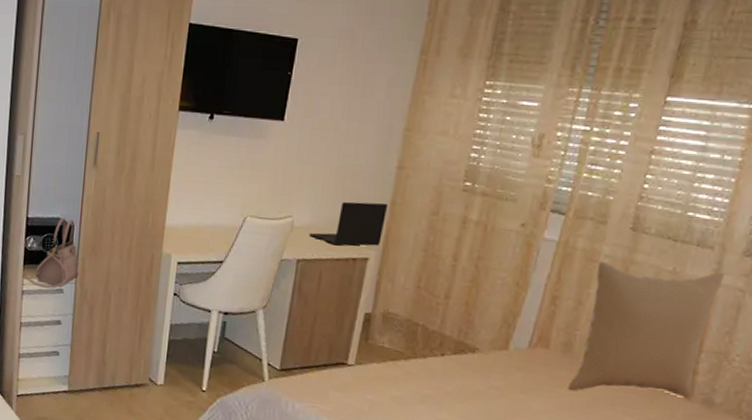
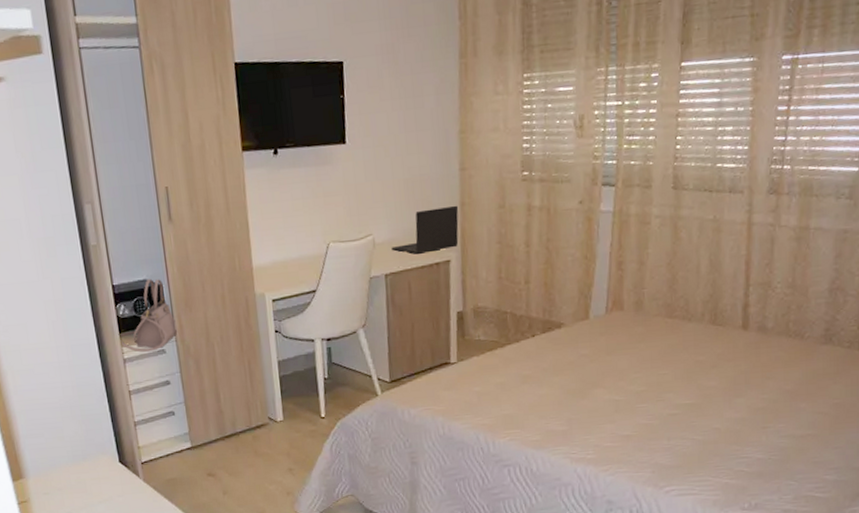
pillow: present [567,260,725,398] -> none [645,211,756,344]

